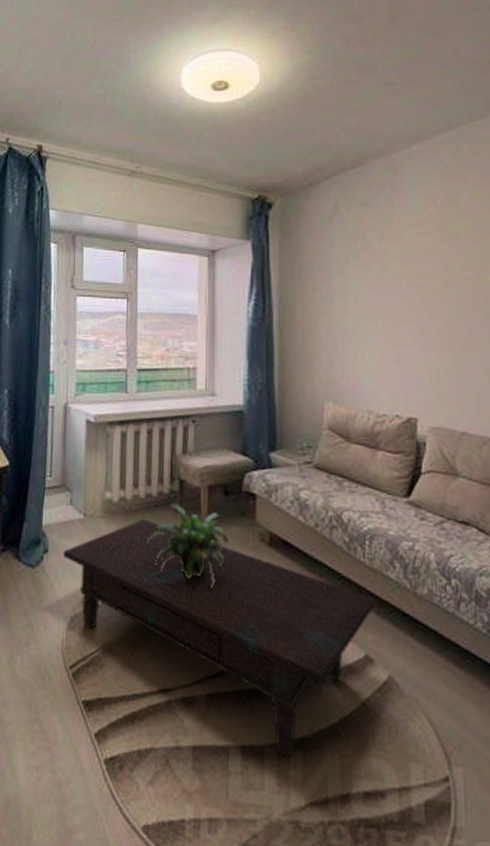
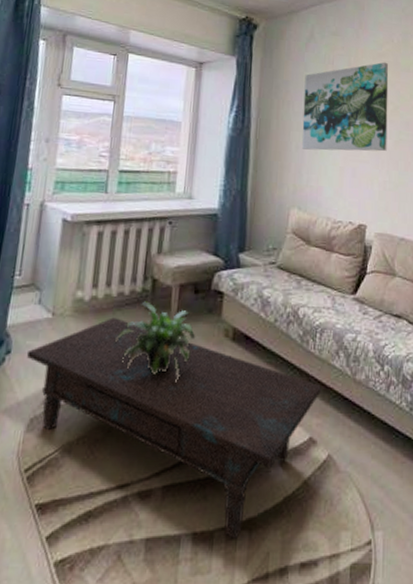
wall art: none [331,229,437,336] -> present [301,62,389,152]

